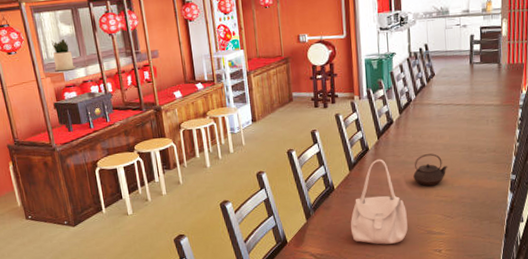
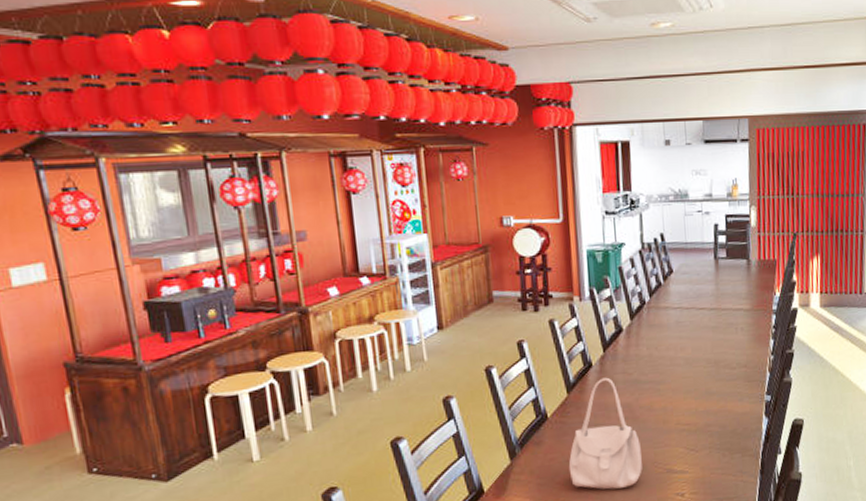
planter: present [51,38,76,72] -> none [144,210,181,257]
teapot: present [413,153,448,187] -> none [648,370,691,412]

